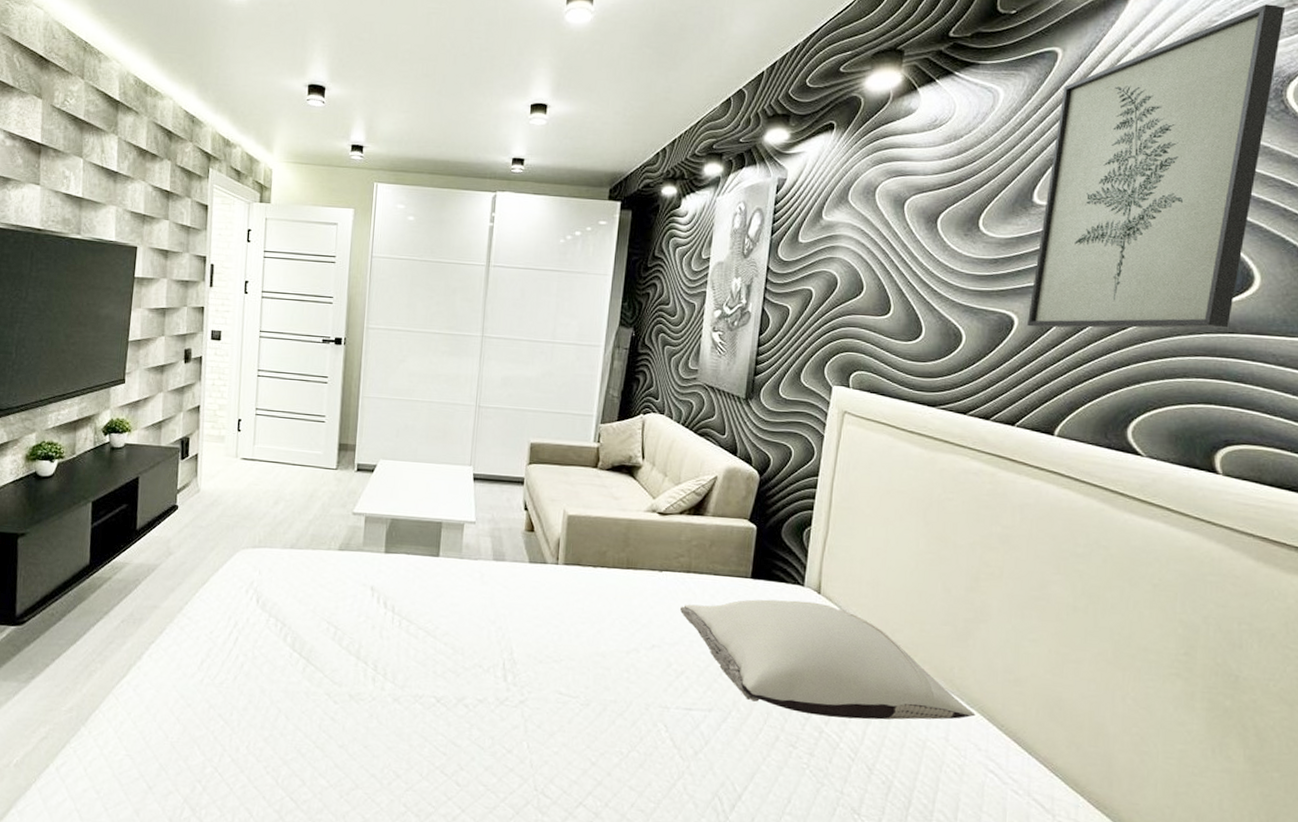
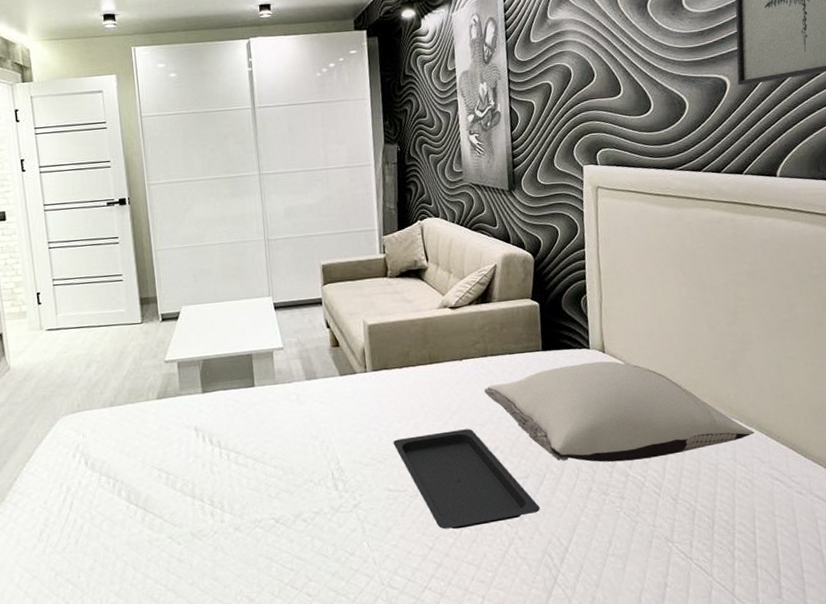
serving tray: none [572,641,718,752] -> present [393,429,540,529]

